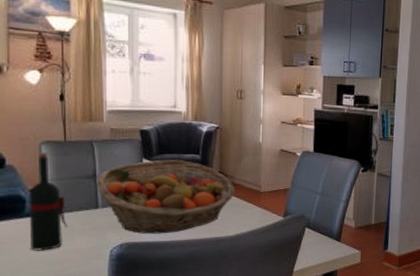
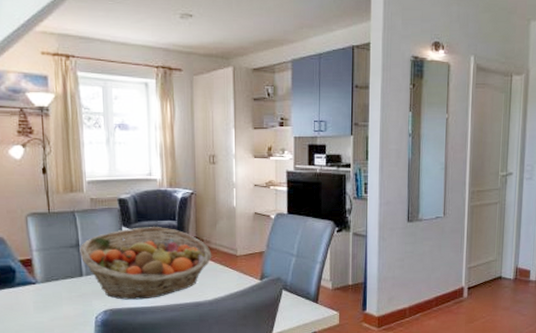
wine bottle: present [28,152,69,251] -> none [18,224,56,319]

